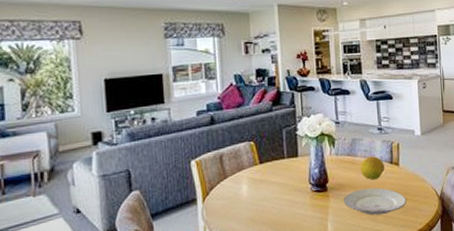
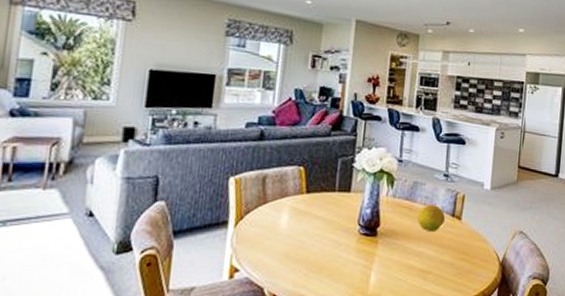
plate: present [343,187,407,215] -> none [392,241,464,274]

